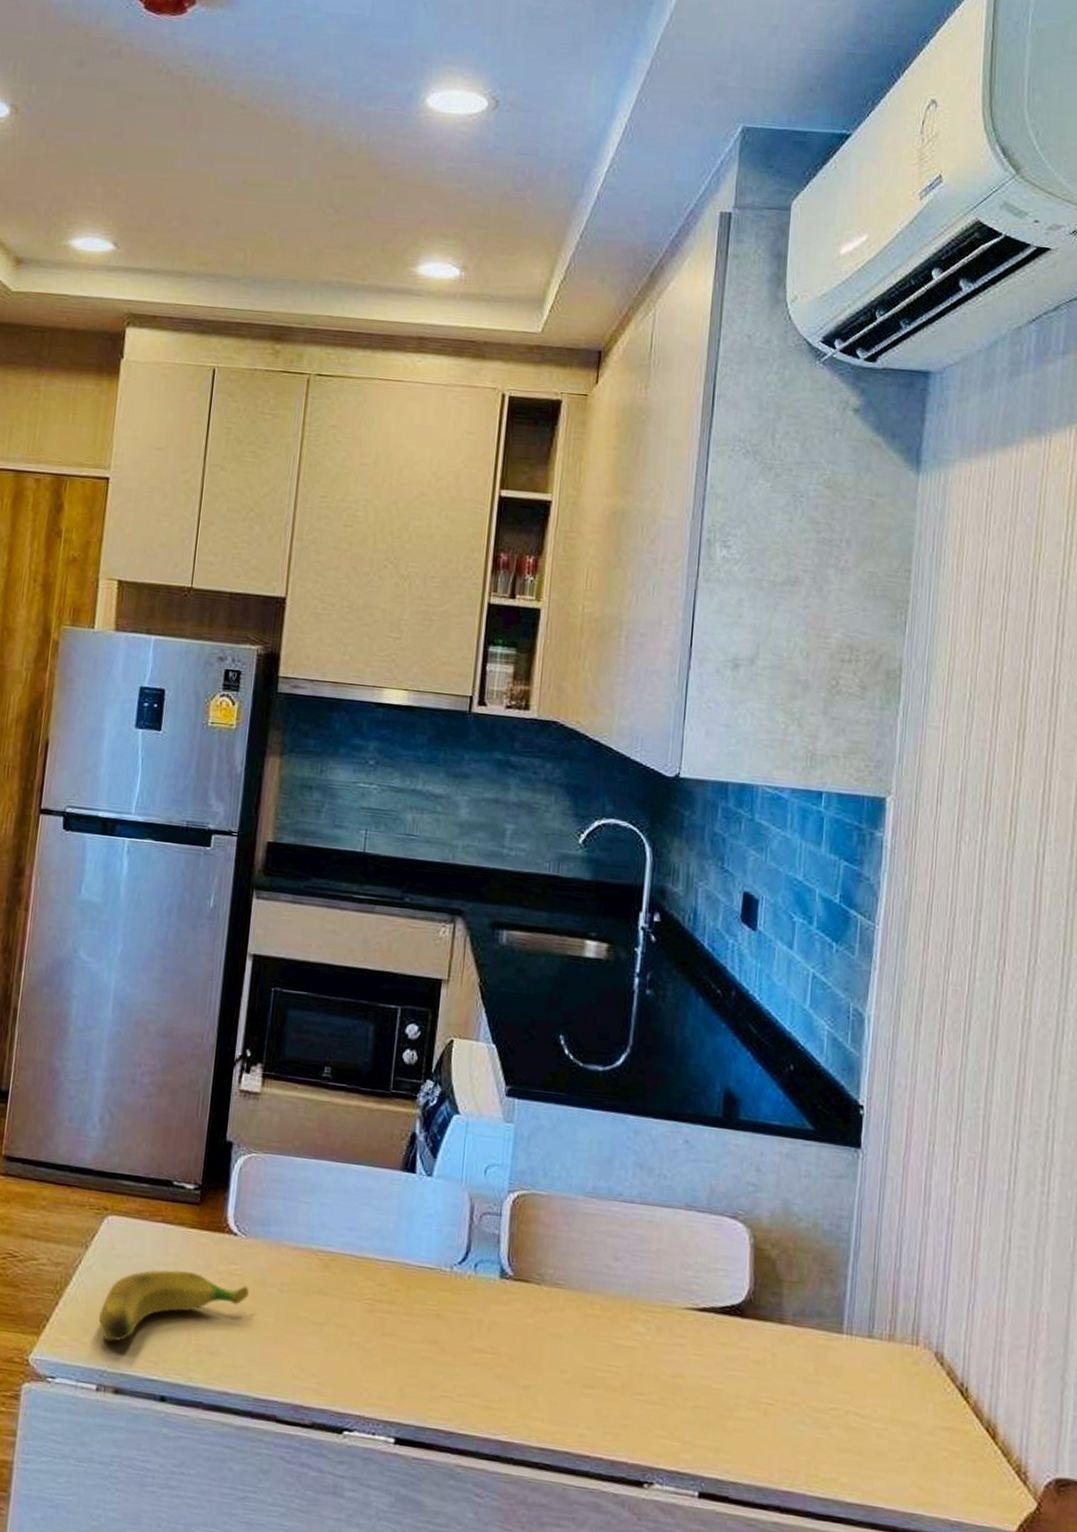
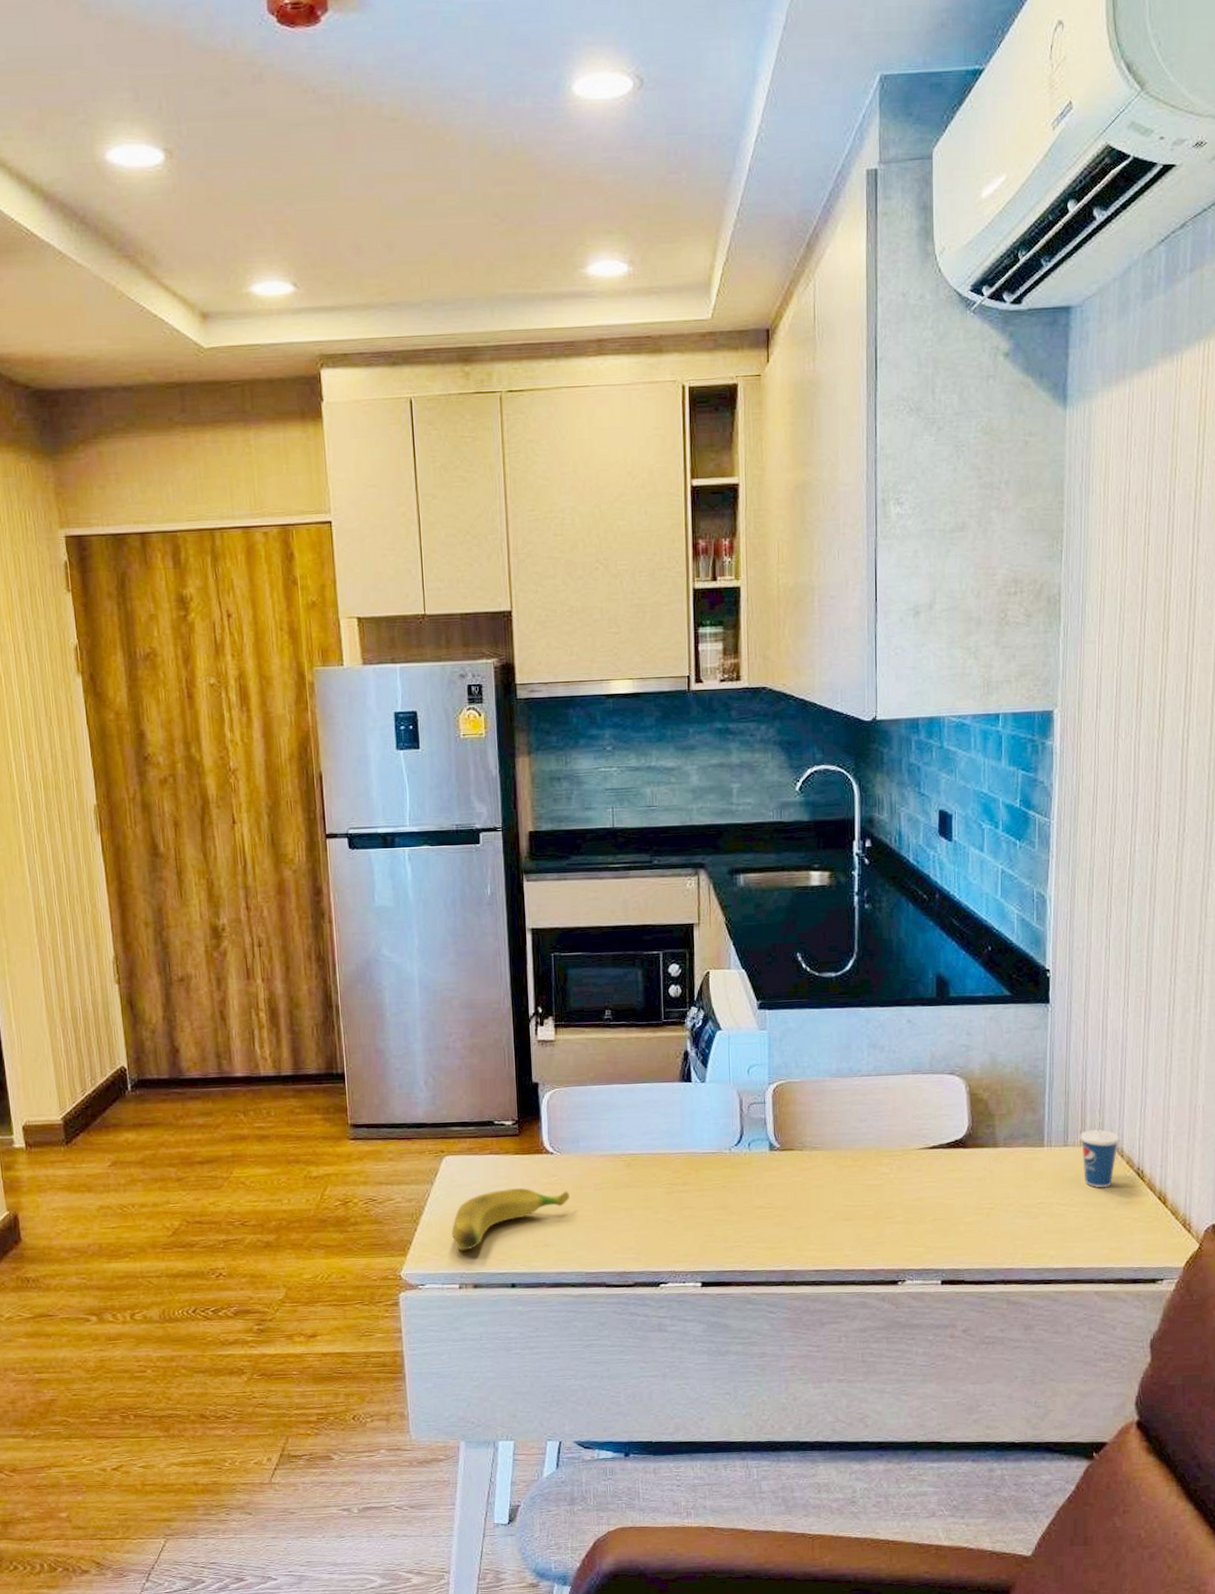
cup: none [889,1291,940,1404] -> present [1080,1106,1120,1188]

